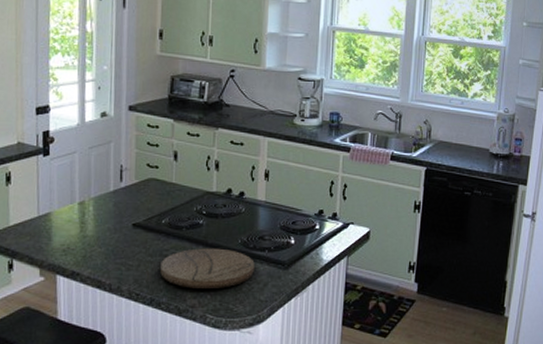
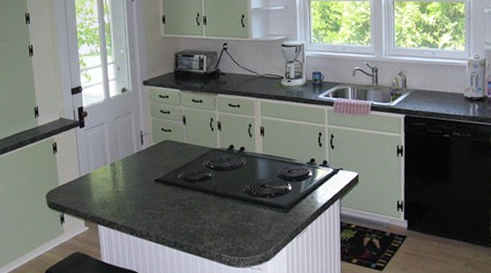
cutting board: present [160,248,255,288] -> none [180,196,259,232]

